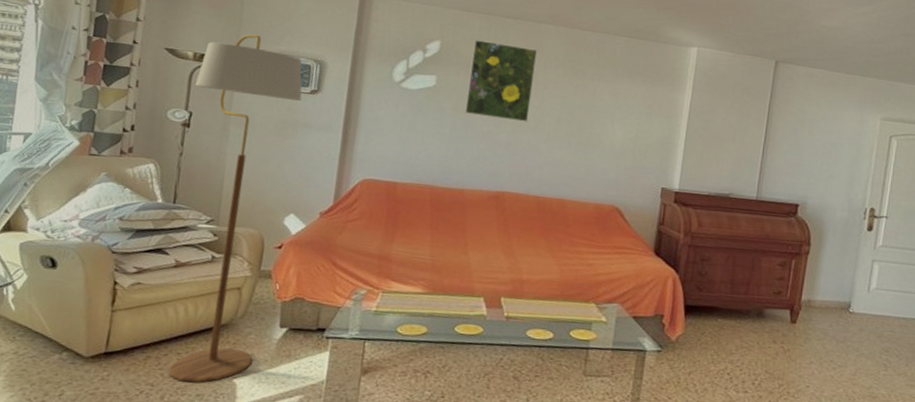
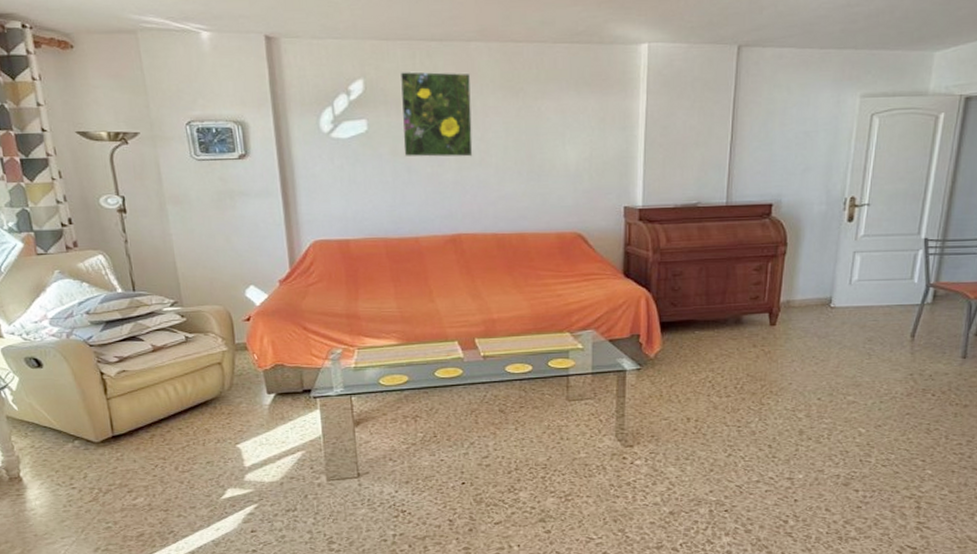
floor lamp: present [168,34,302,383] -> none [118,101,250,453]

